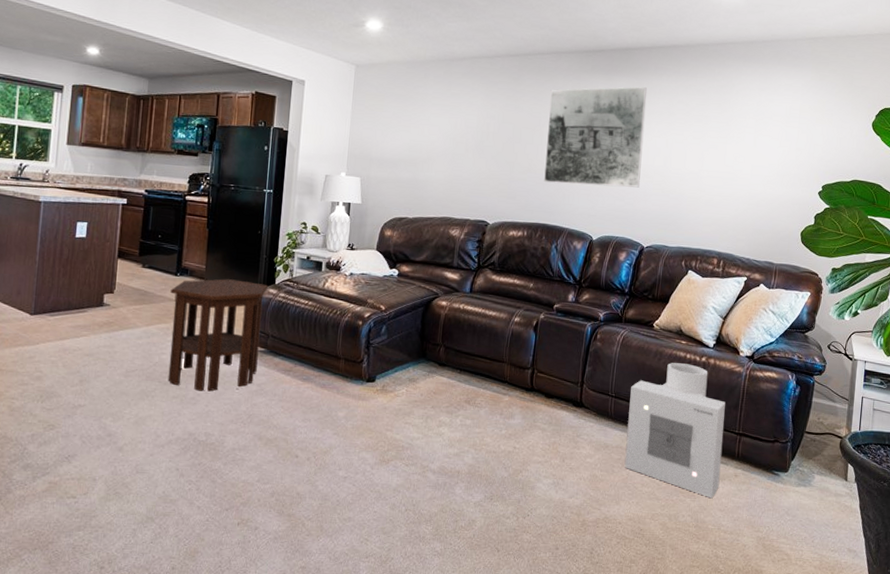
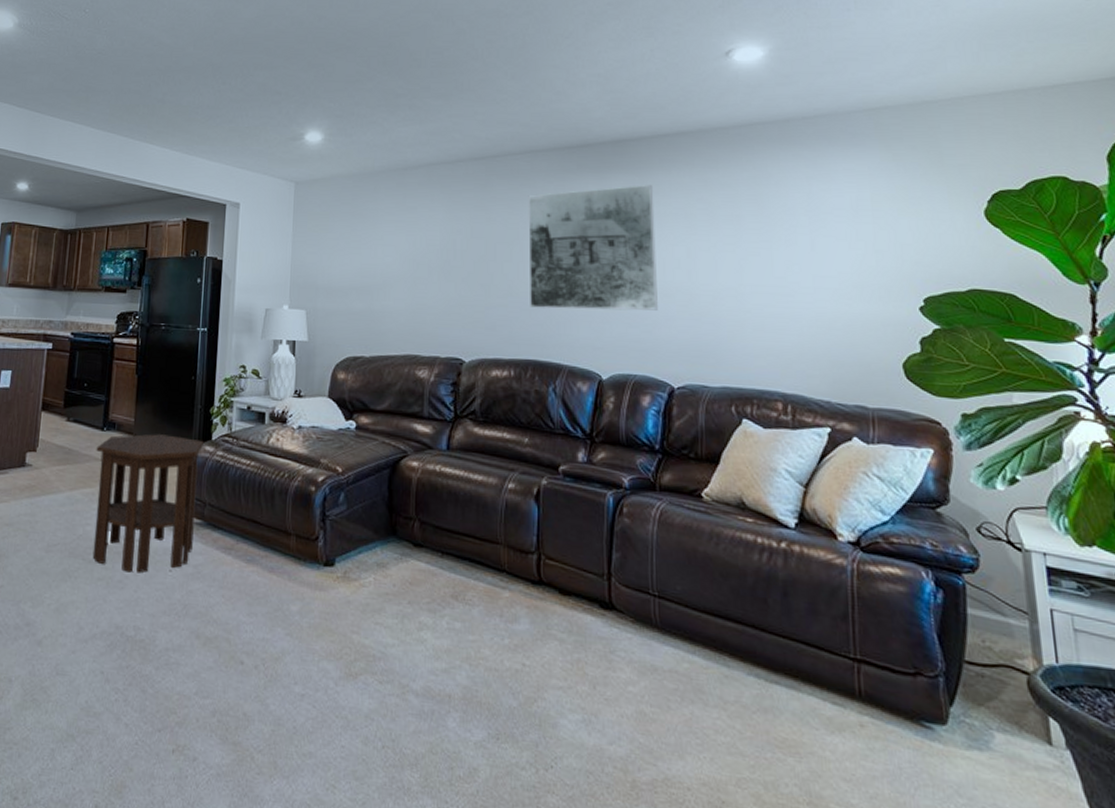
air purifier: present [624,363,726,499] -> none [680,549,837,760]

